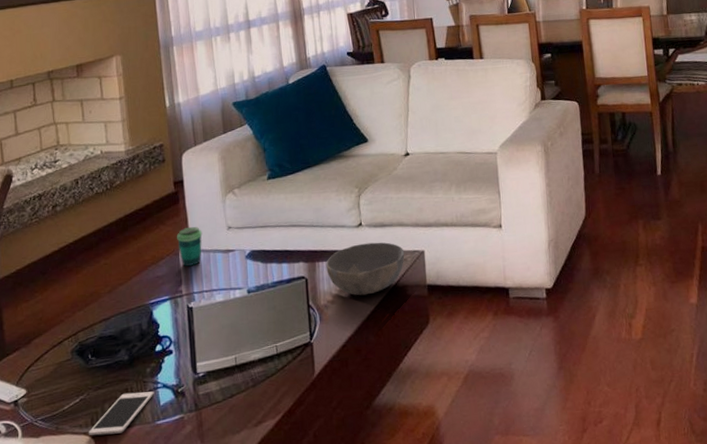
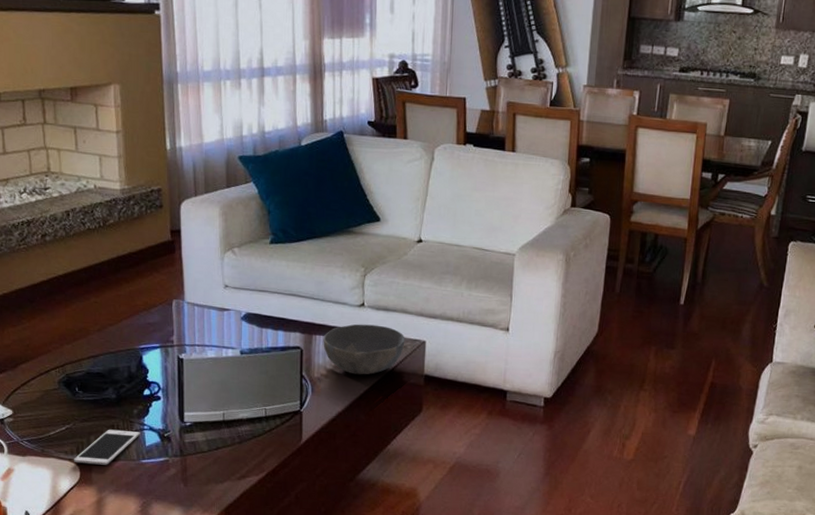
cup: present [176,226,203,266] -> none [170,278,198,318]

